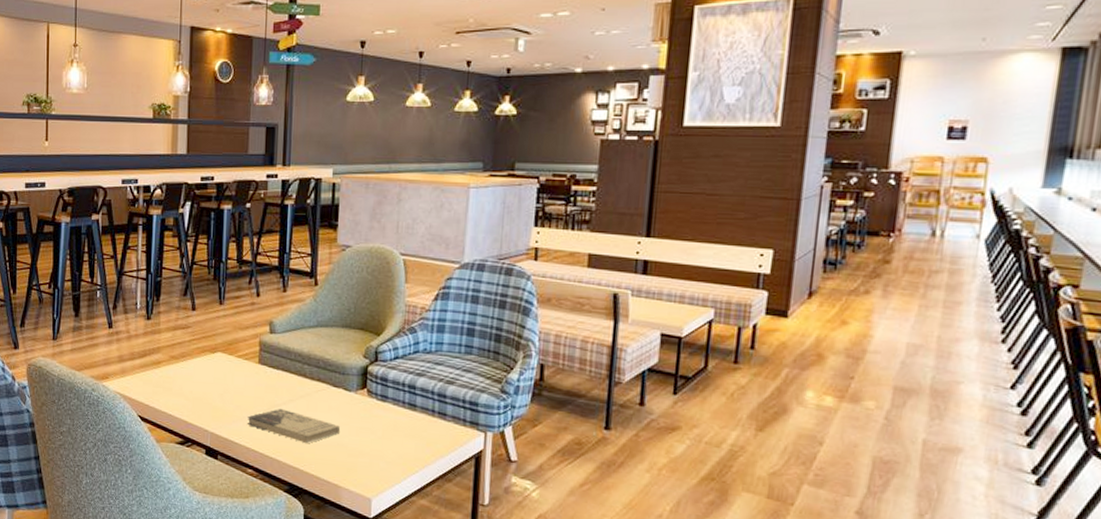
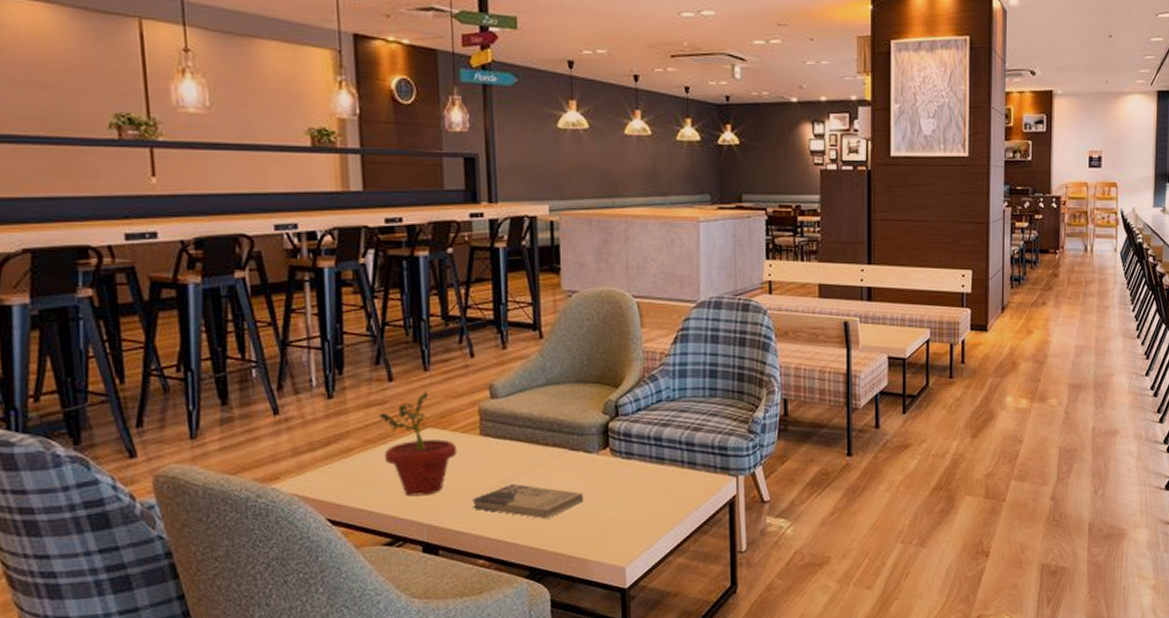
potted plant: none [182,320,240,408] -> present [378,390,457,497]

